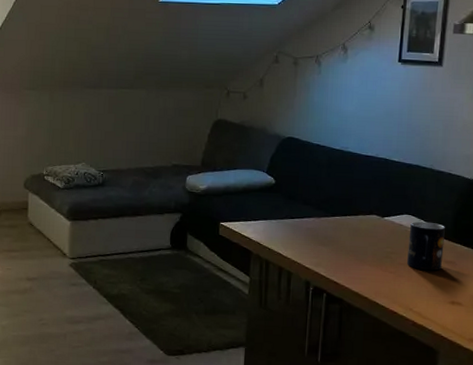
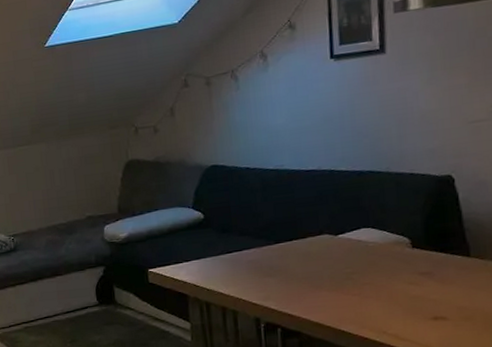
mug: present [407,221,445,271] -> none [370,232,417,287]

